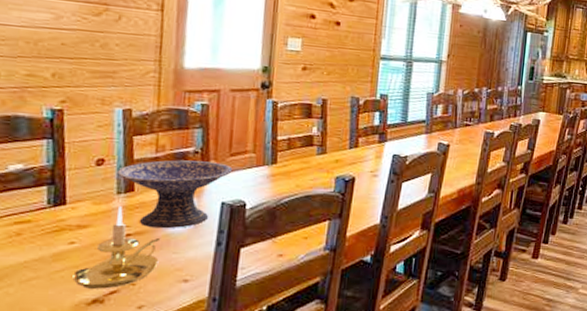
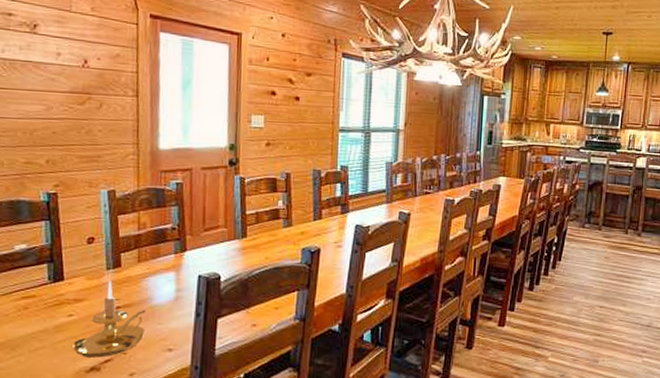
decorative bowl: present [117,160,233,229] -> none [106,236,207,301]

